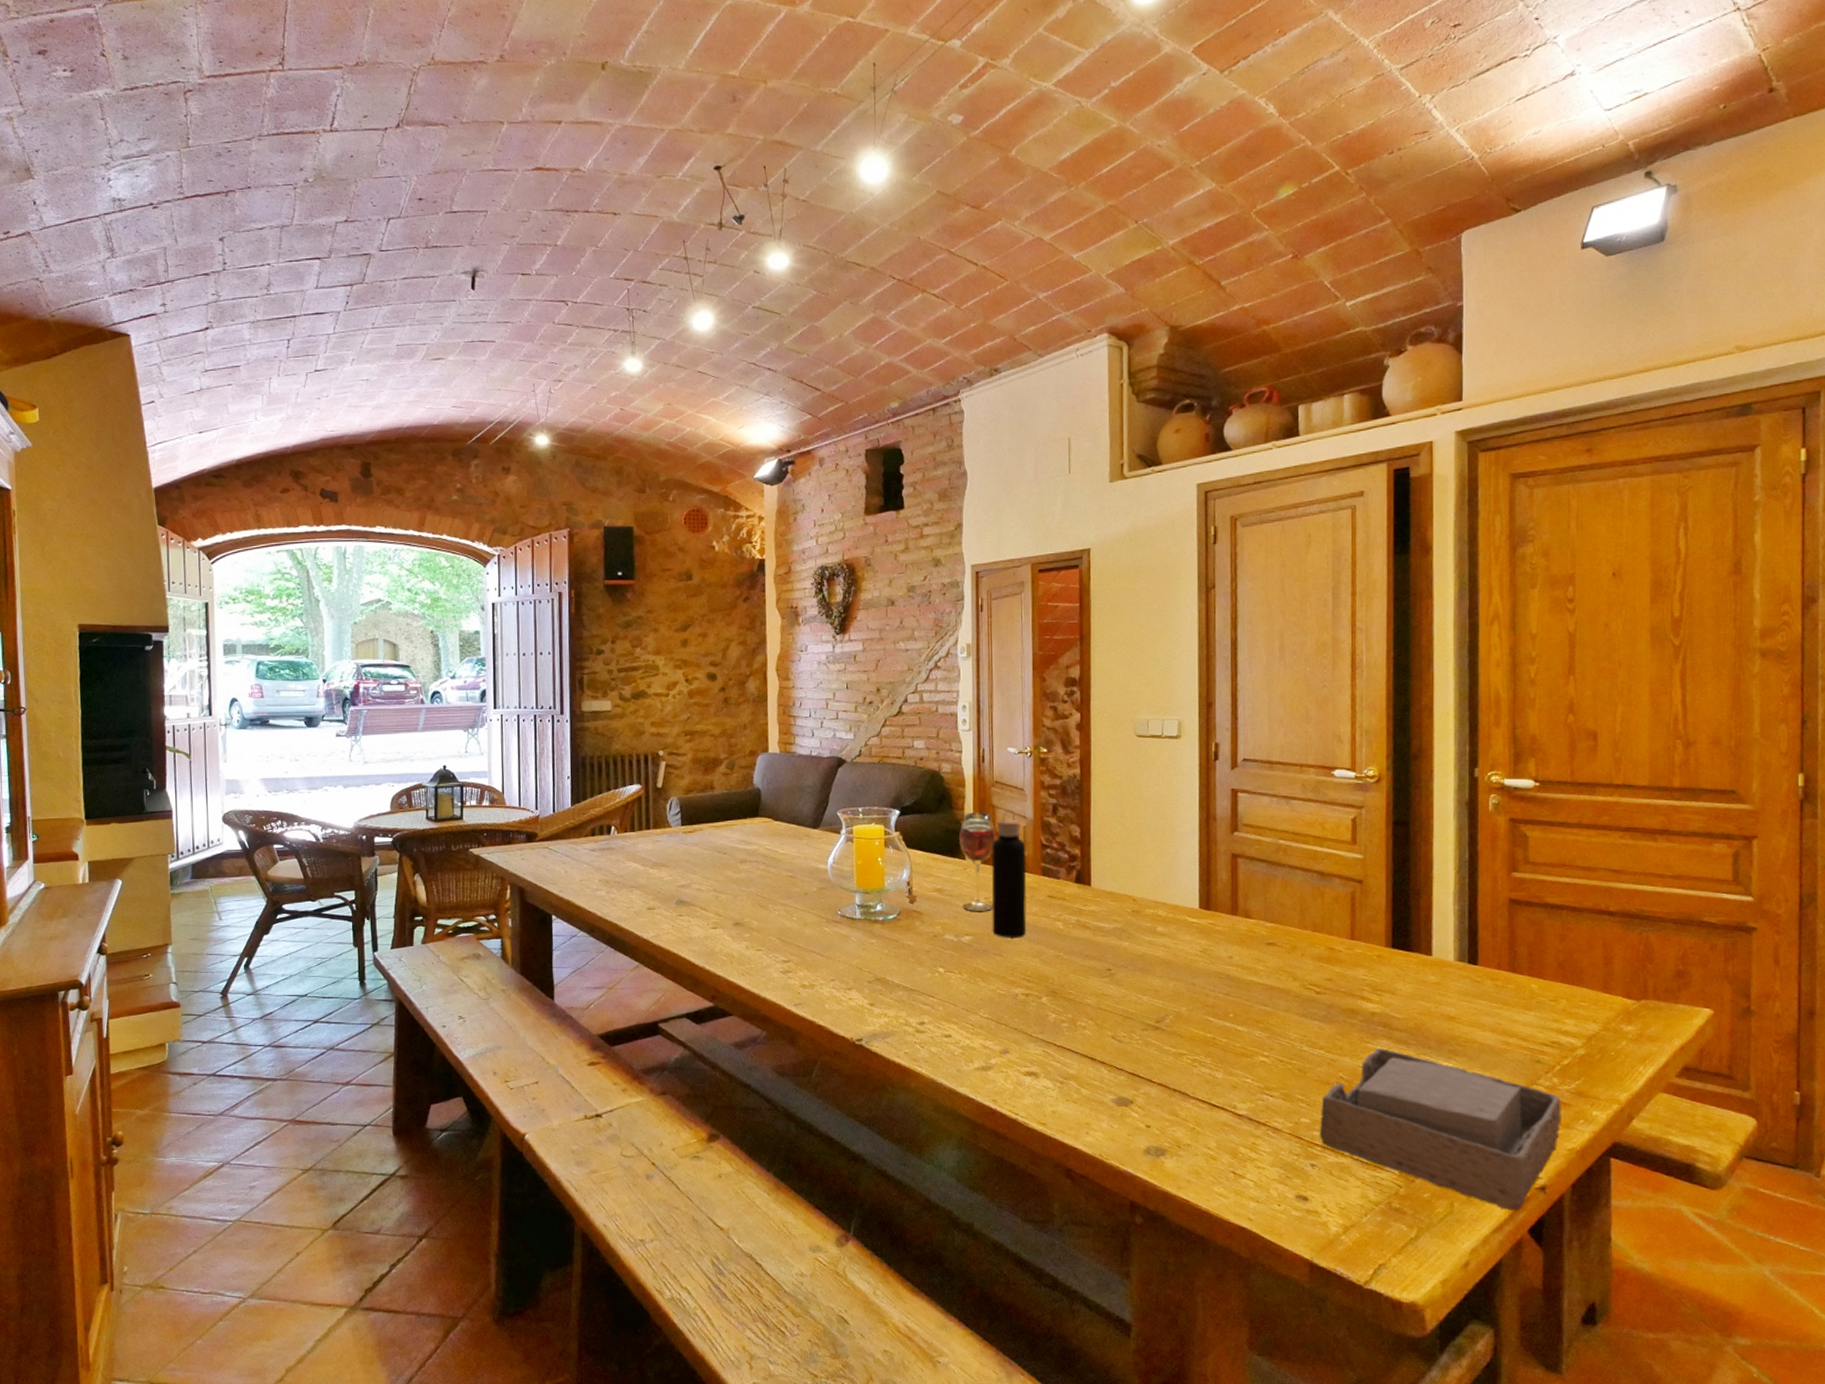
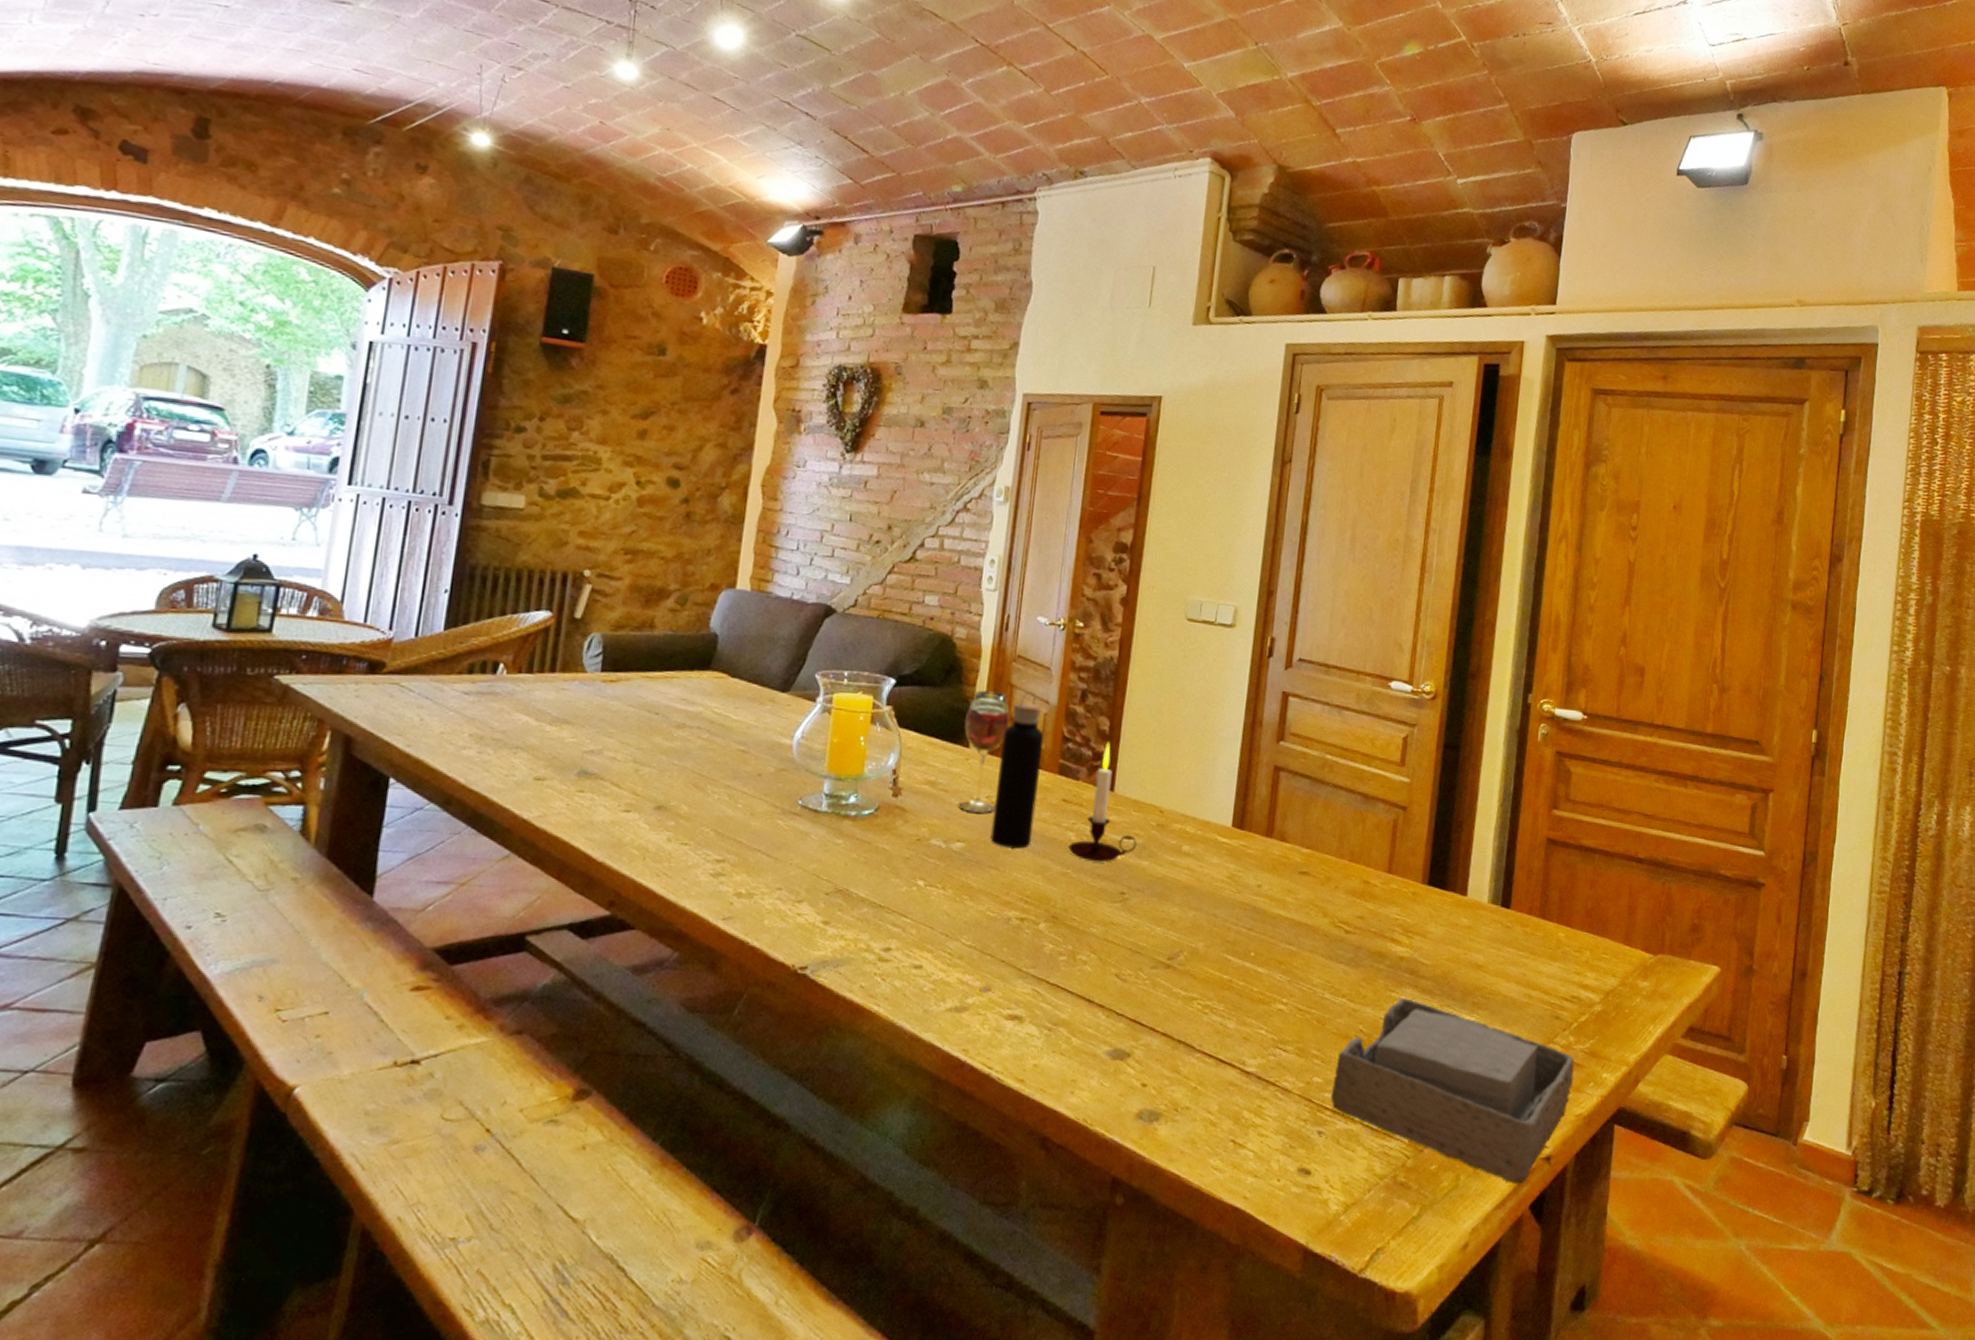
candle: none [1058,845,1116,944] -> present [1068,742,1137,861]

